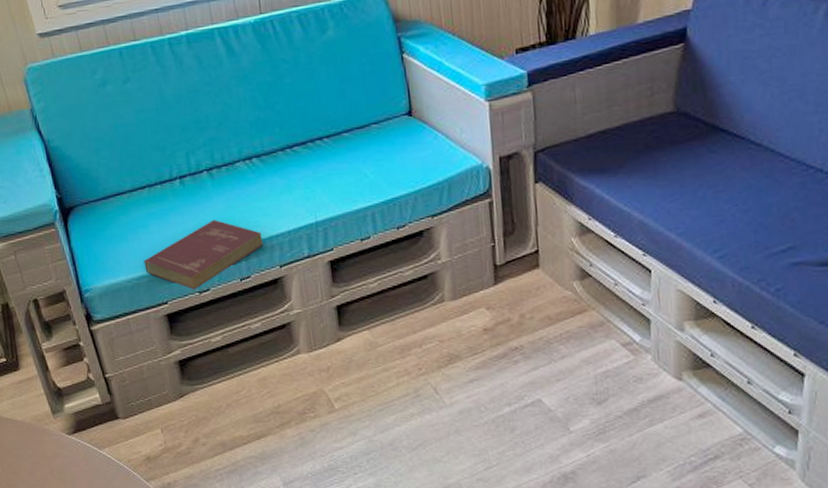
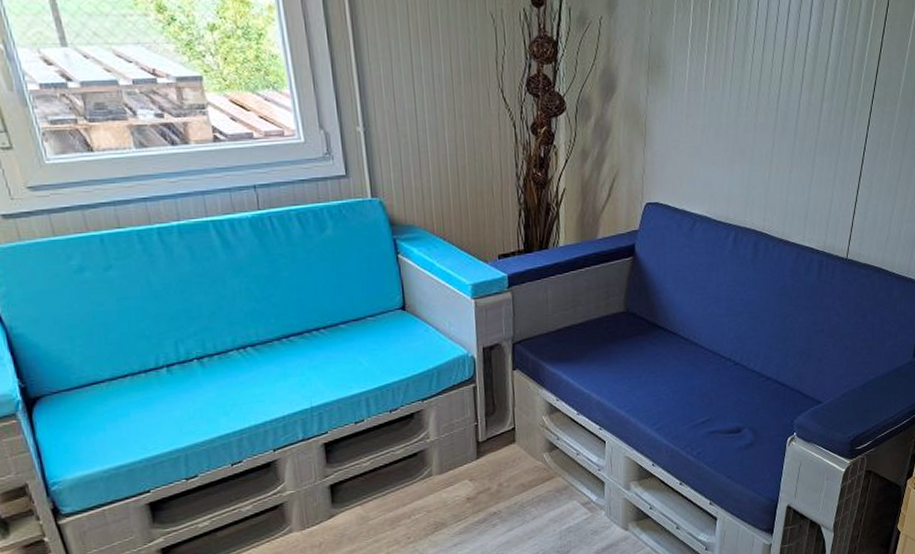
book: present [143,220,263,290] -> none [123,407,256,478]

